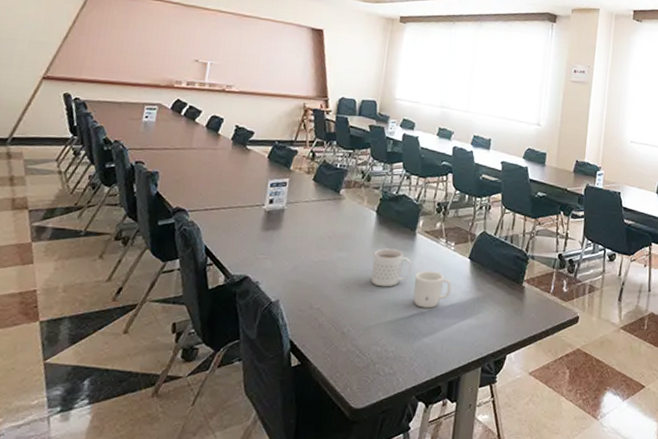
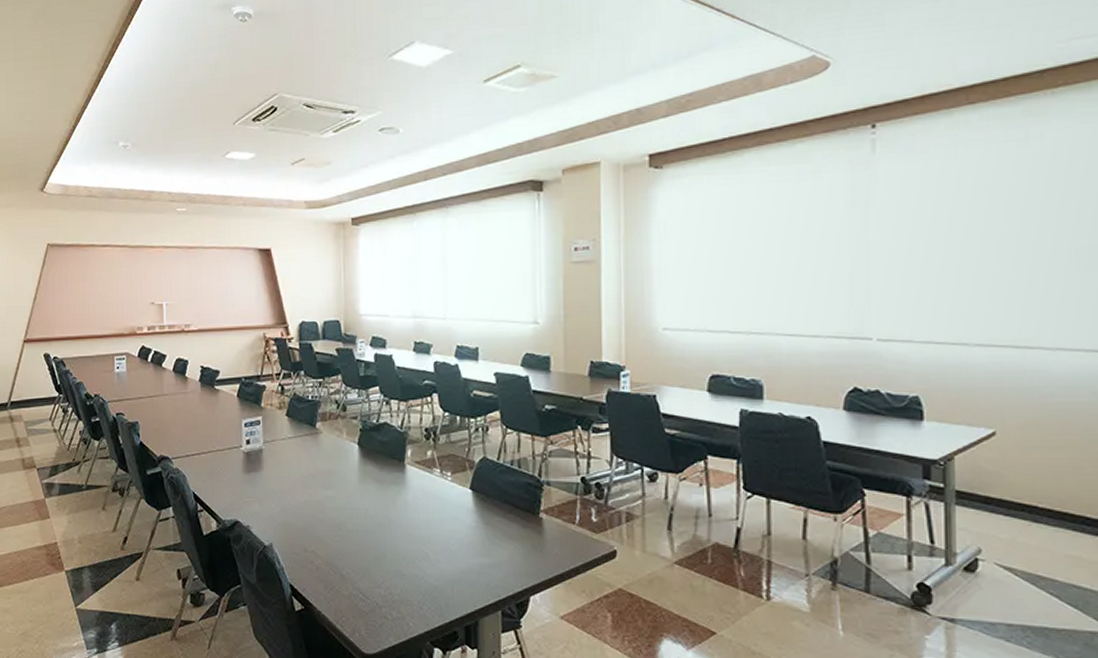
mug: present [370,248,412,287] -> none [362,483,406,526]
mug: present [413,270,452,308] -> none [411,505,455,547]

